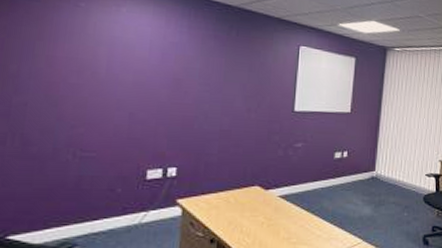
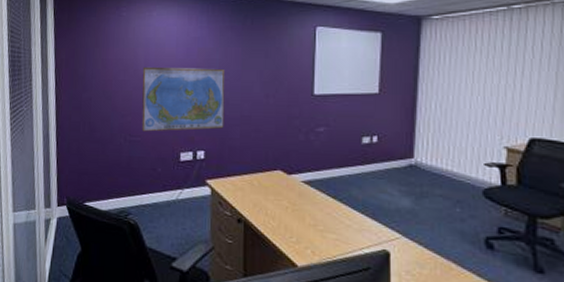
world map: none [98,69,206,146] -> present [141,66,226,132]

